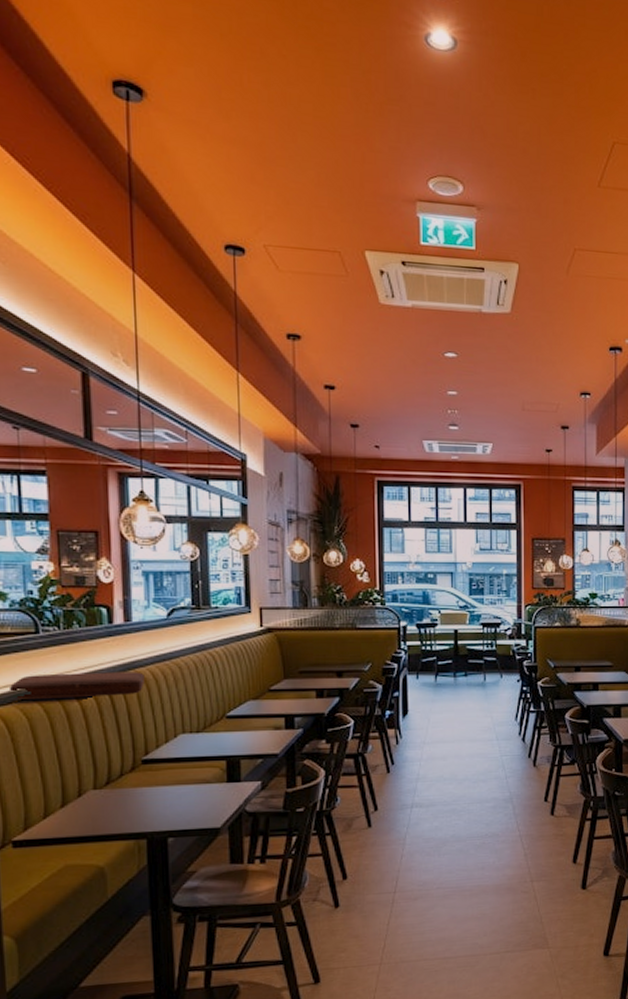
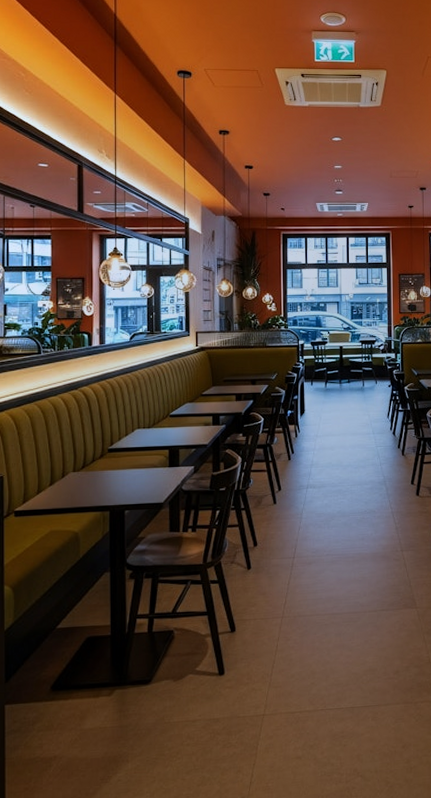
cushion: present [8,672,145,699] -> none [18,382,112,403]

